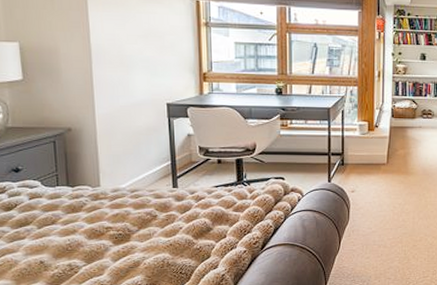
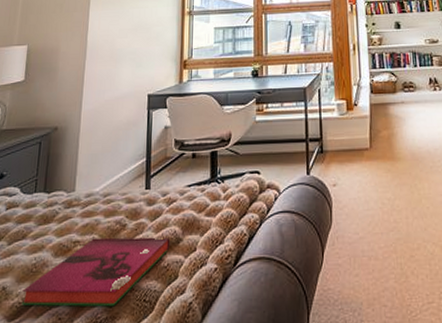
hardback book: none [61,225,201,277] -> present [21,237,171,307]

